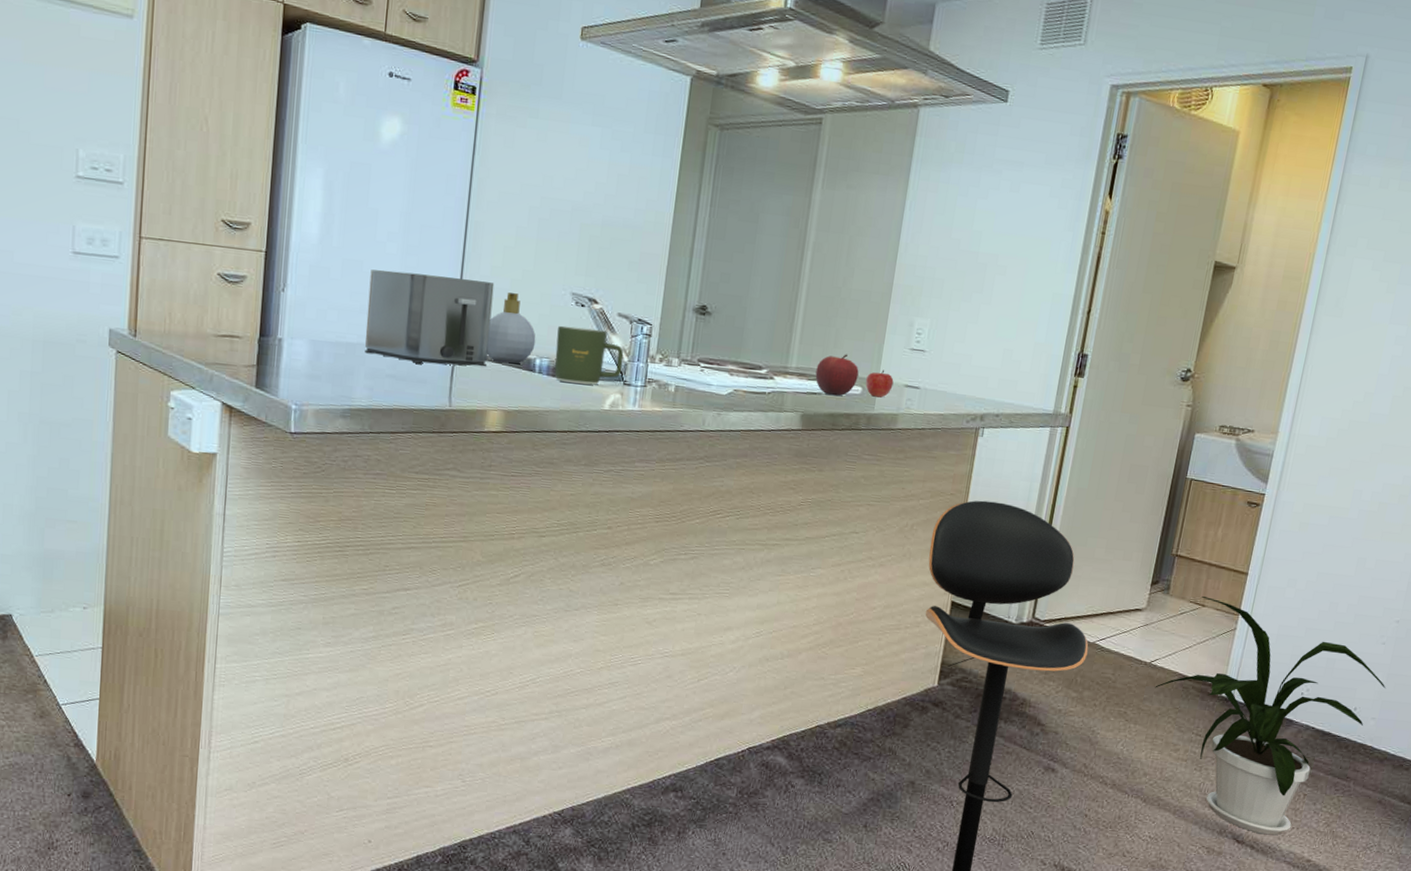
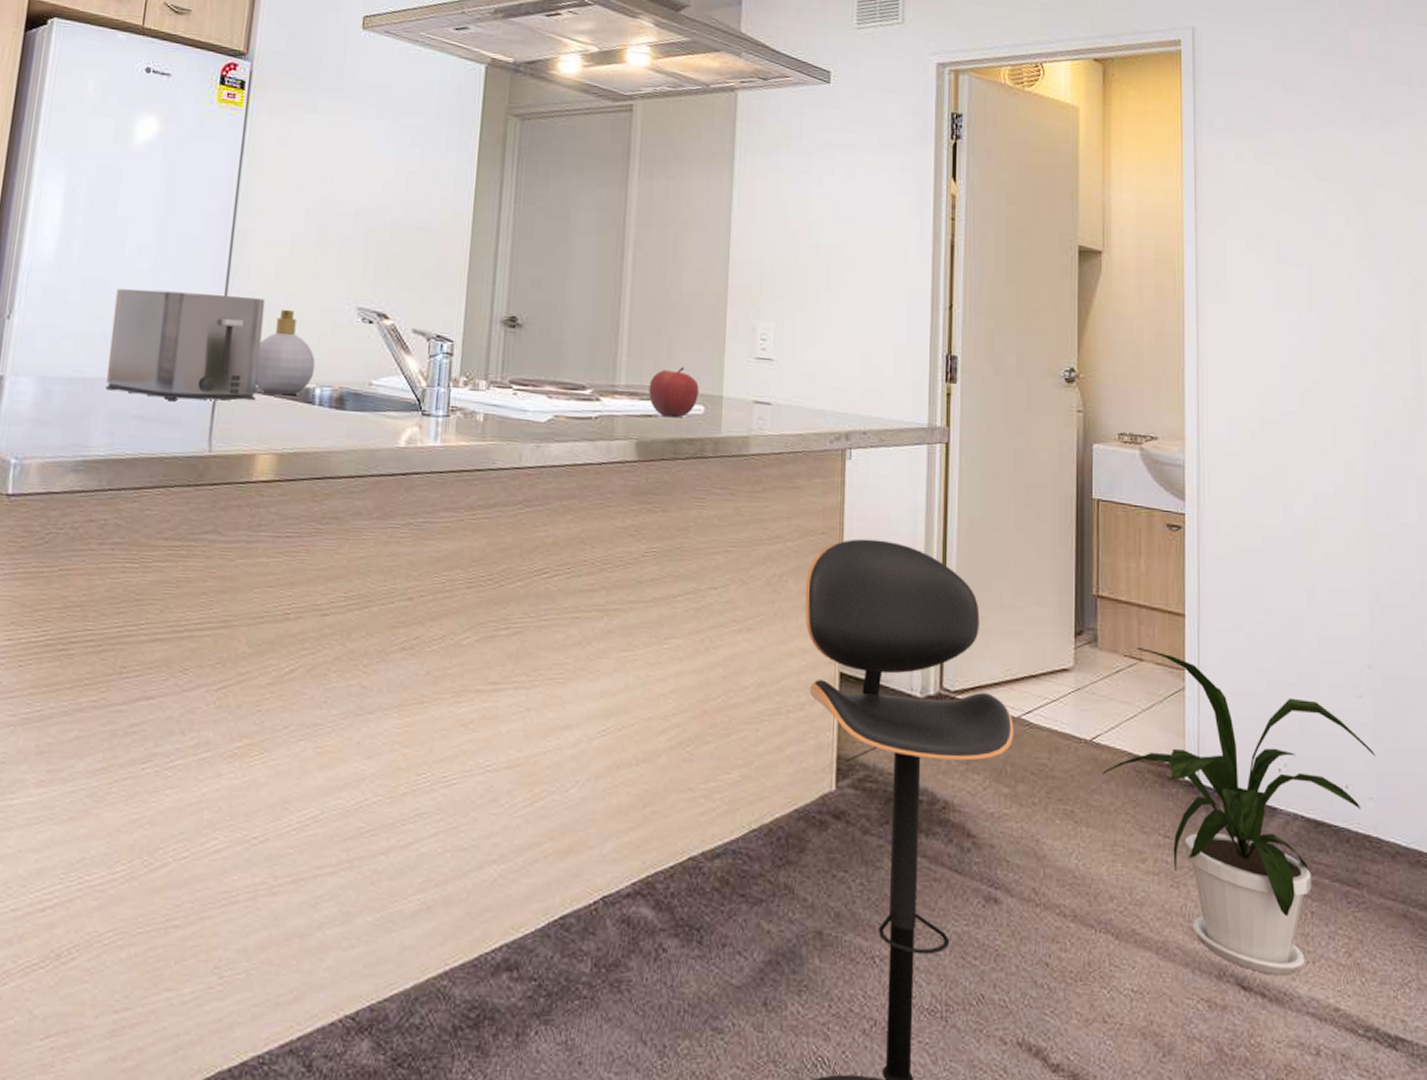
mug: present [555,325,624,385] -> none [338,346,421,418]
fruit: present [865,370,894,398] -> none [708,384,740,418]

